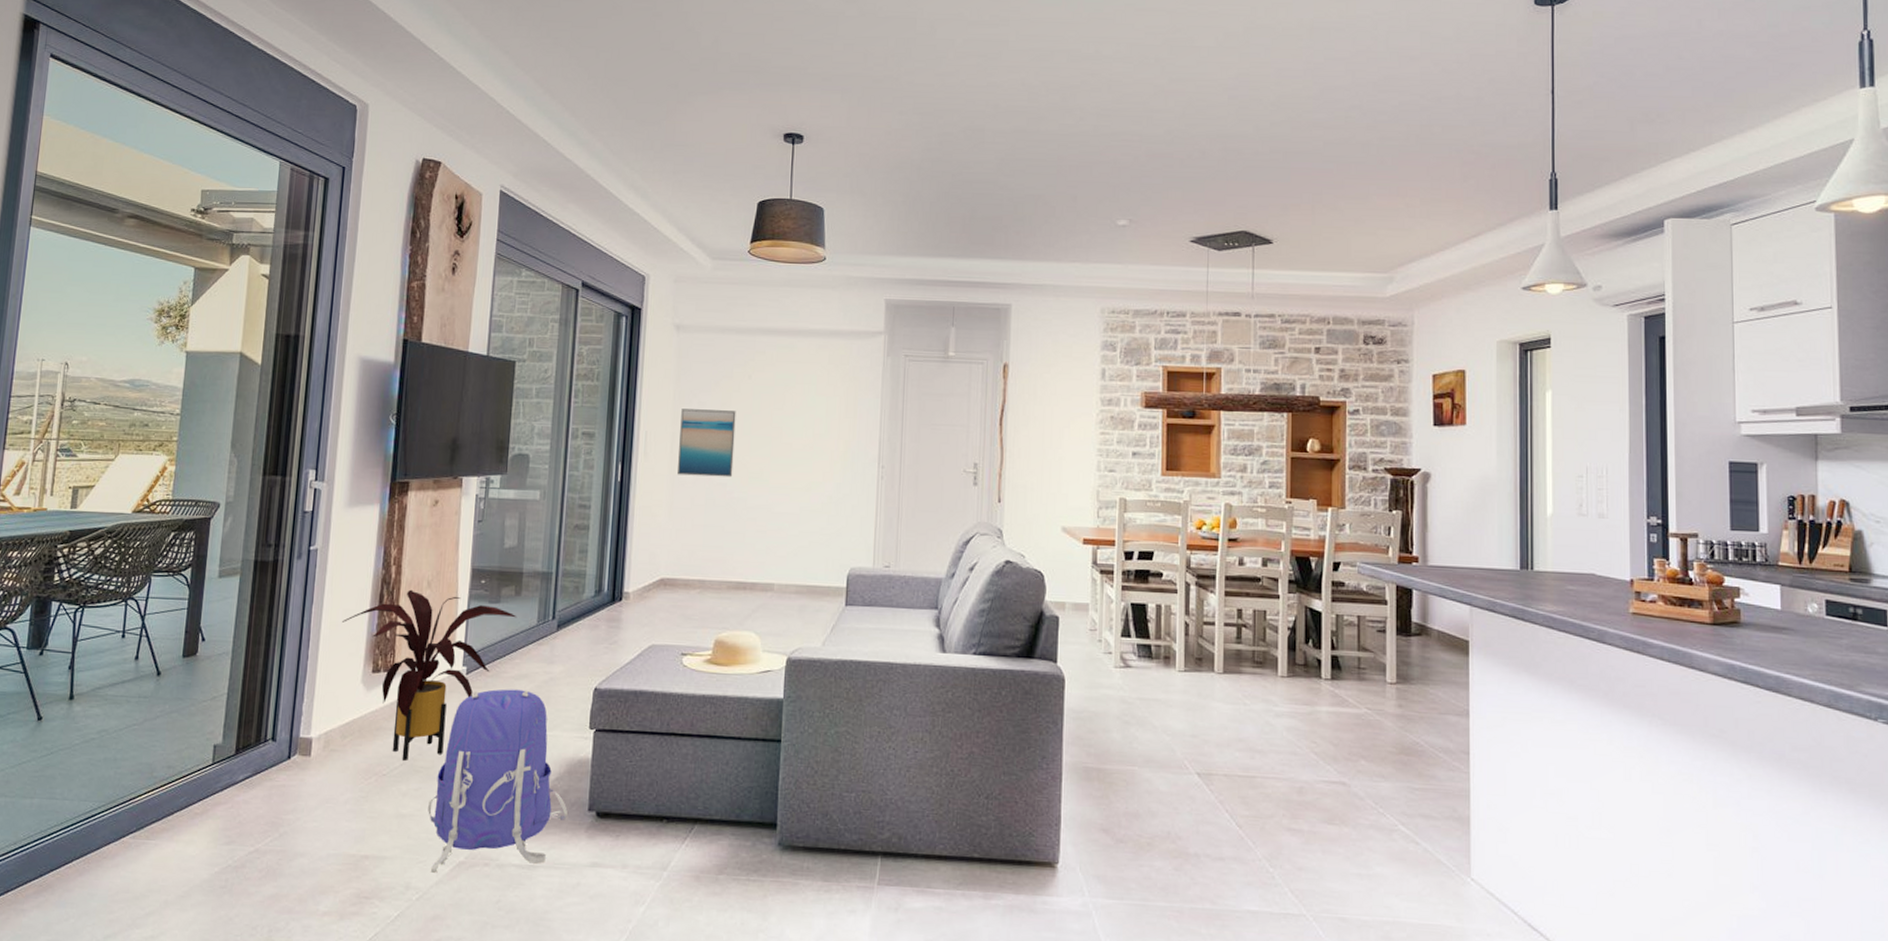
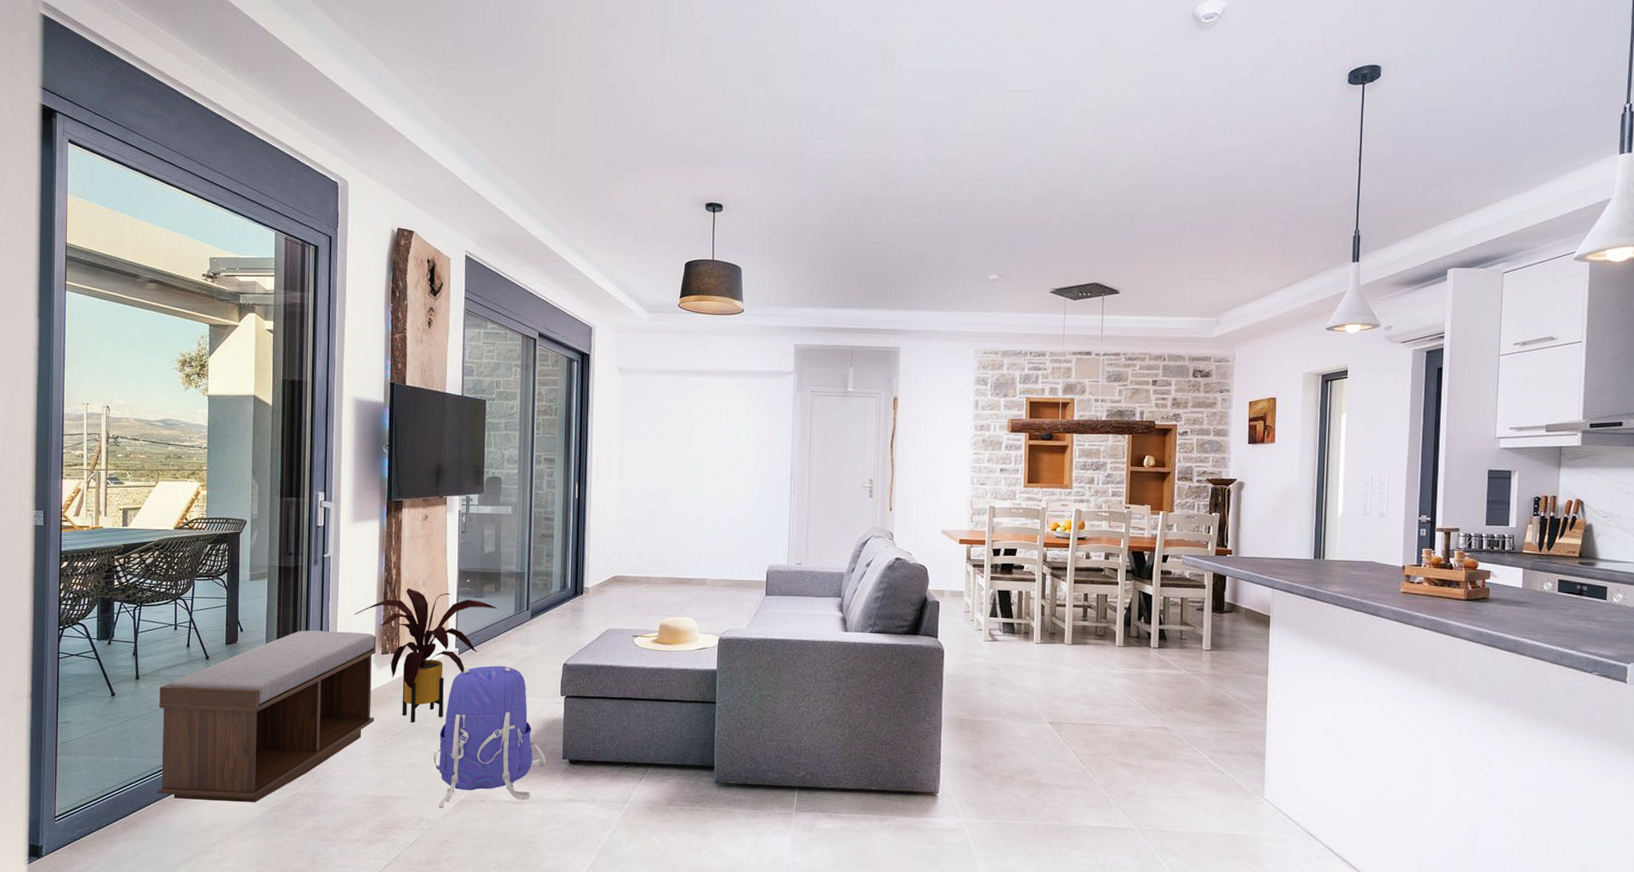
bench: none [82,640,367,862] -> present [157,630,377,803]
wall art: present [678,409,736,477] -> none [625,438,672,494]

